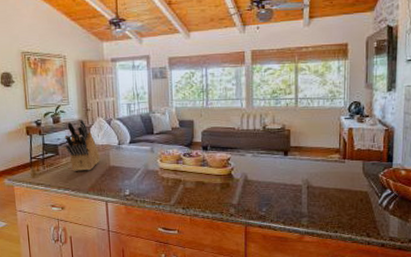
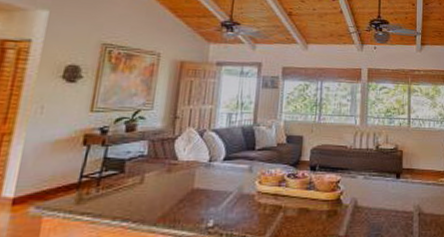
knife block: present [64,118,101,171] -> none [135,127,183,195]

